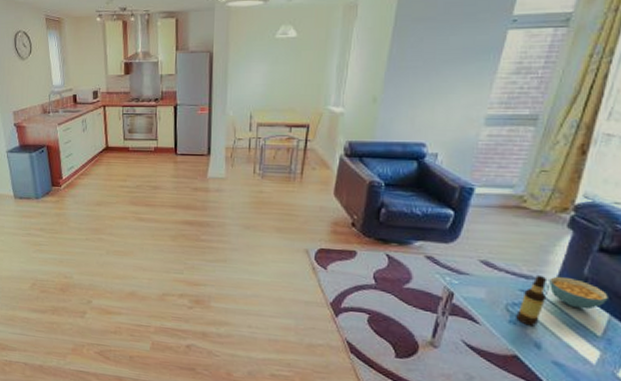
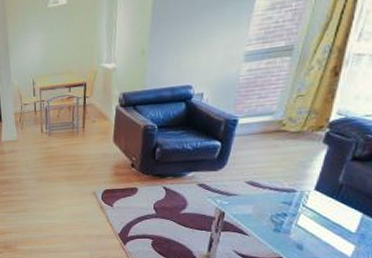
bottle: present [516,274,548,327] -> none [280,187,307,232]
cereal bowl: present [549,276,608,310] -> none [308,186,361,212]

